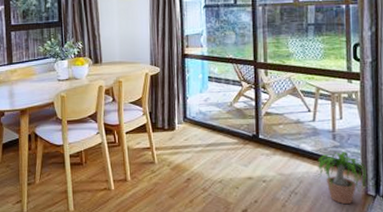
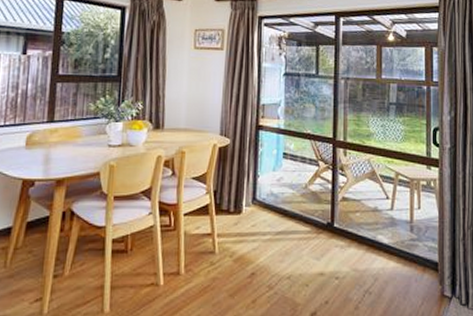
potted plant: present [314,151,374,204] -> none [390,245,450,306]

